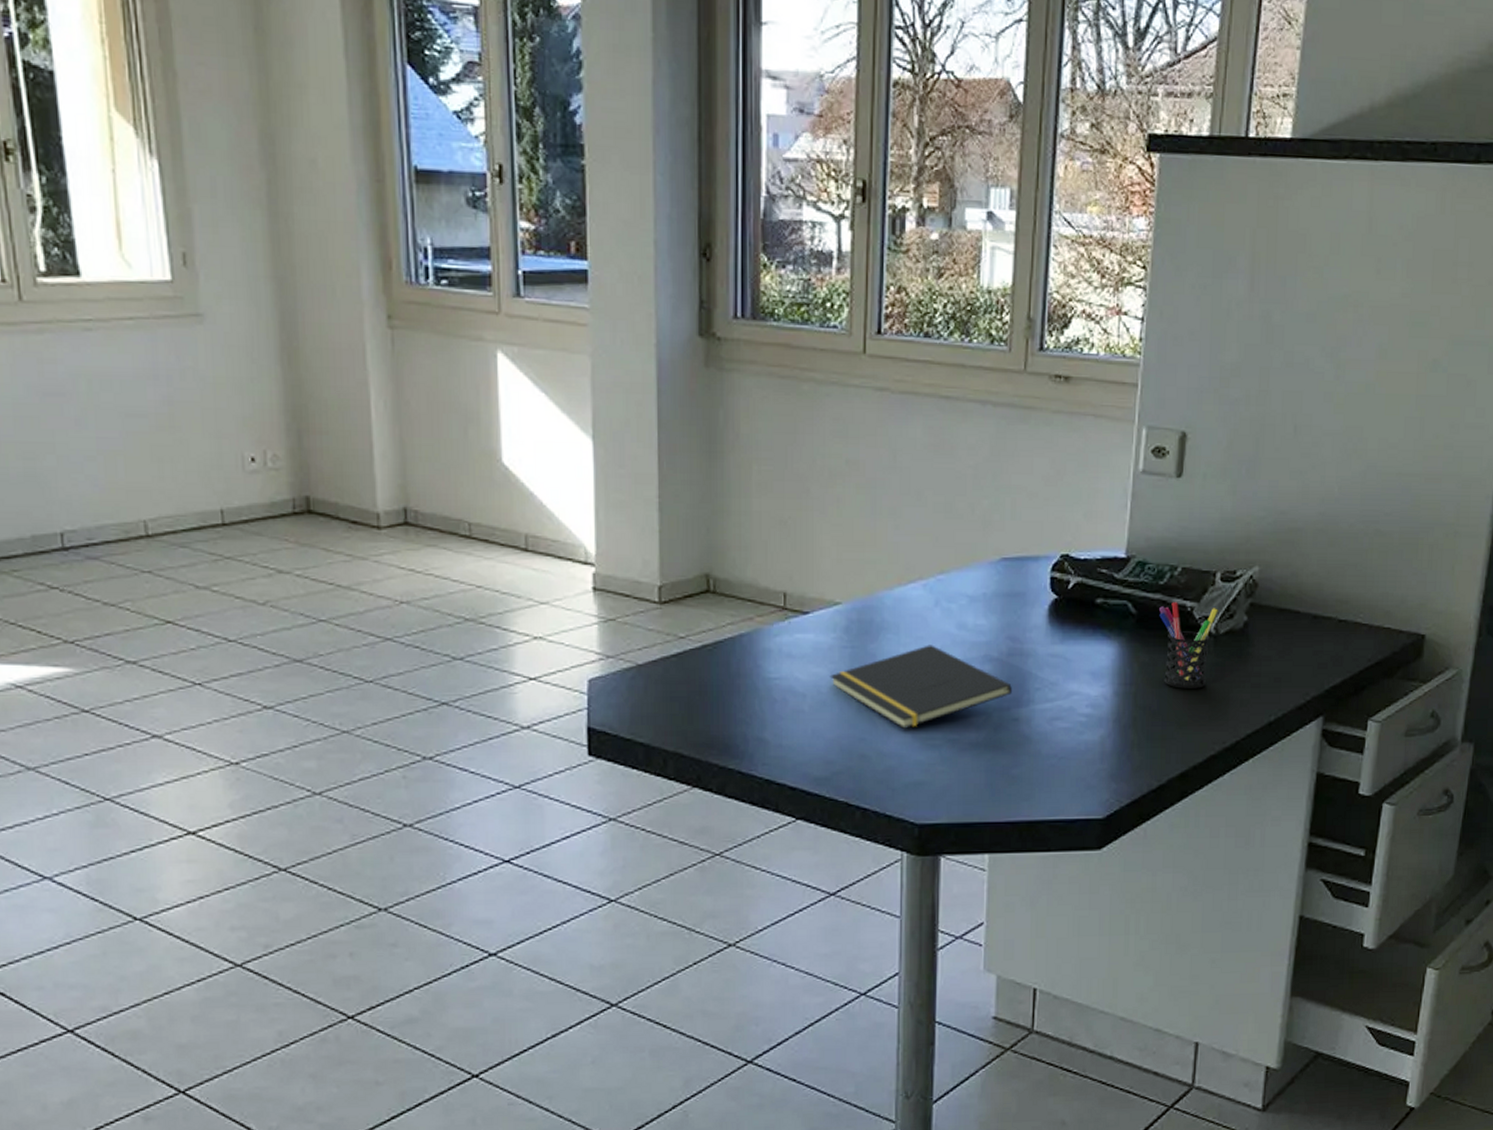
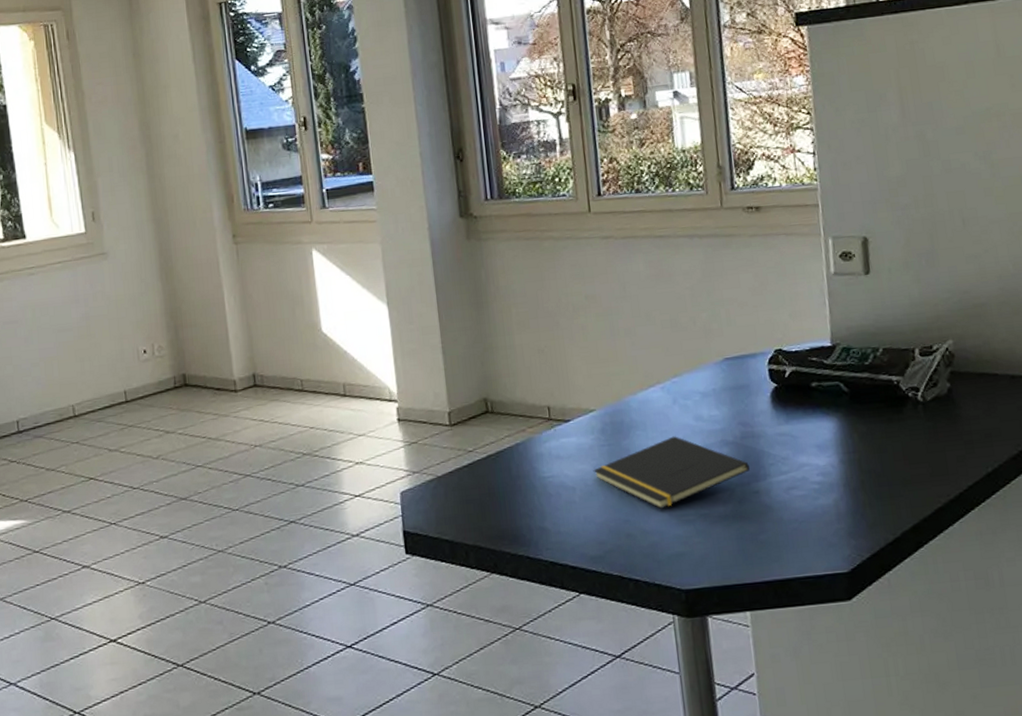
pen holder: present [1159,602,1218,689] -> none [868,378,922,452]

